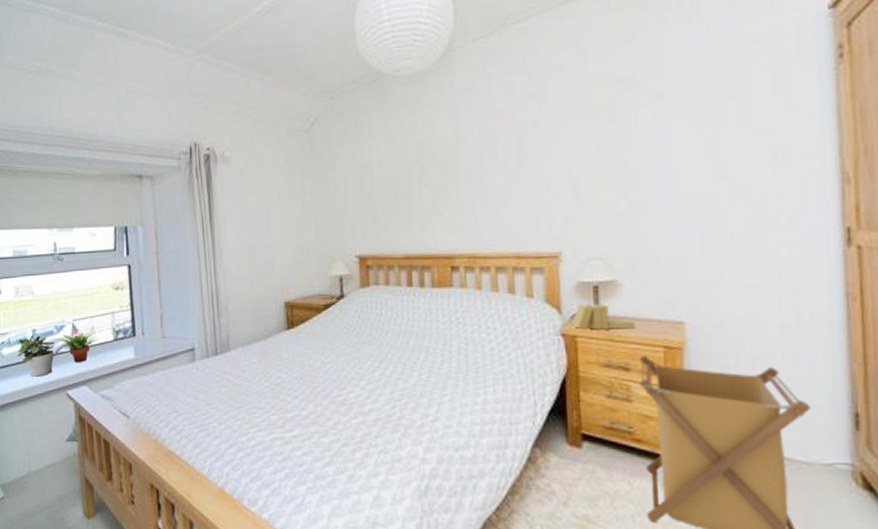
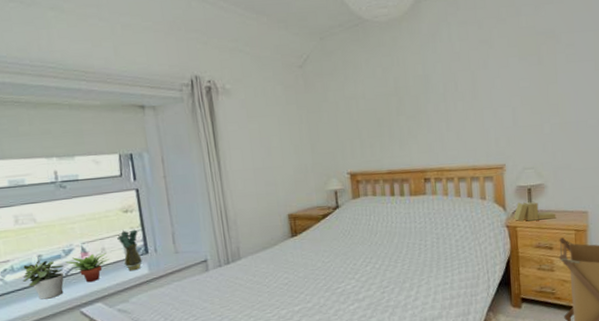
vase: none [107,307,129,353] -> present [117,228,143,270]

